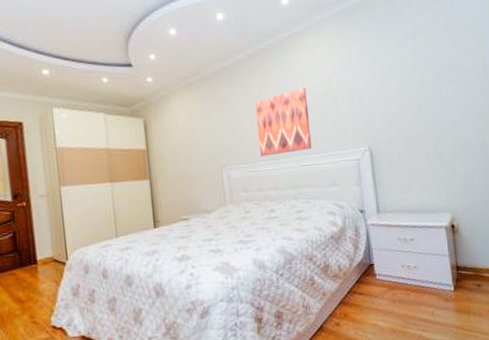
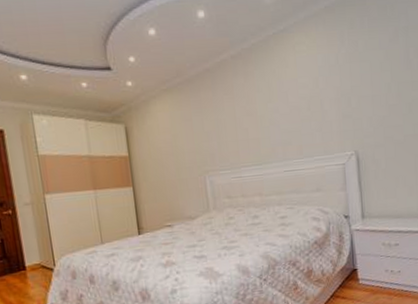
wall art: present [255,87,312,157] -> none [238,89,297,162]

